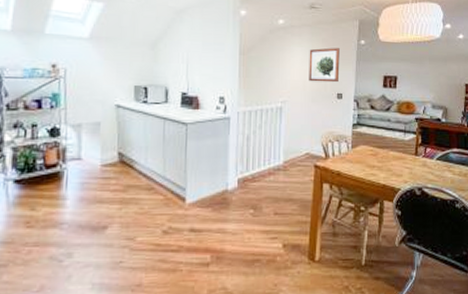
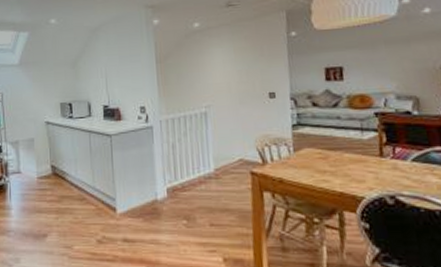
wall art: present [309,47,340,83] -> none [230,44,269,83]

